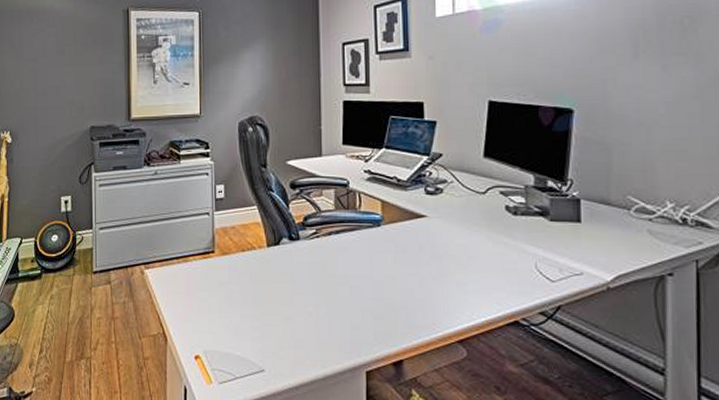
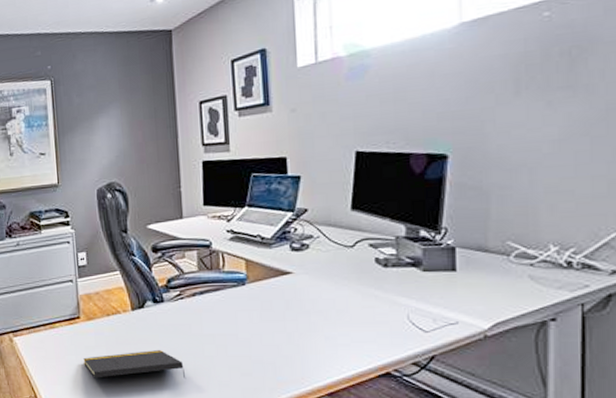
notepad: none [215,289,319,320] -> present [83,350,186,379]

